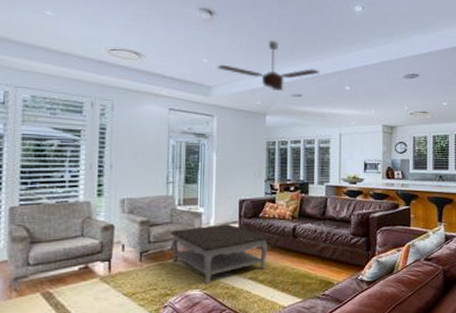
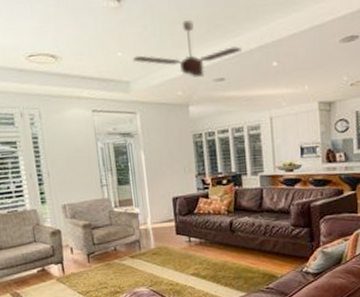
coffee table: present [170,223,270,285] -> none [111,222,207,282]

